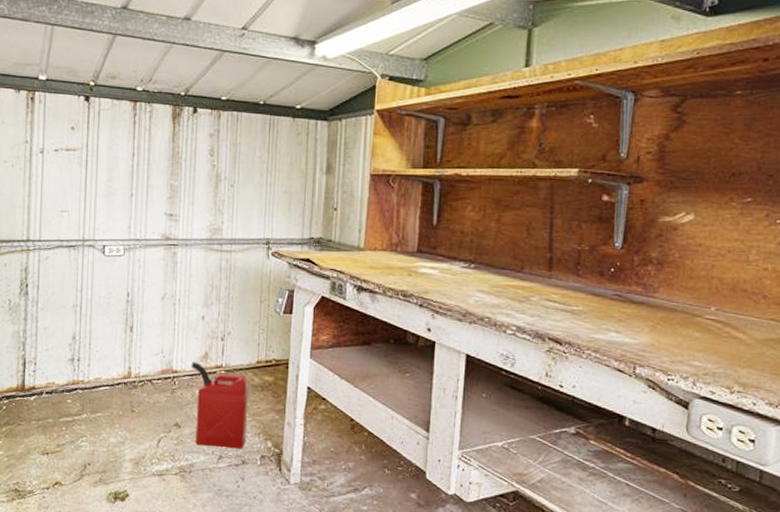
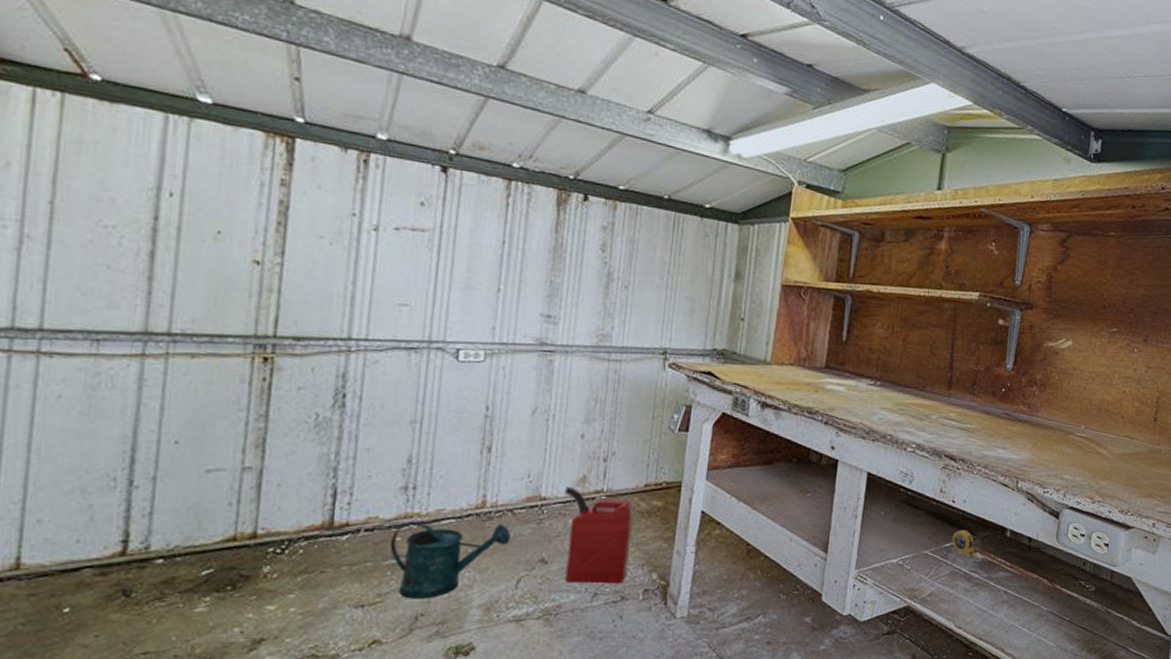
watering can: none [63,387,151,451] -> present [389,521,511,599]
tape measure: none [562,416,601,452] -> present [952,529,985,563]

